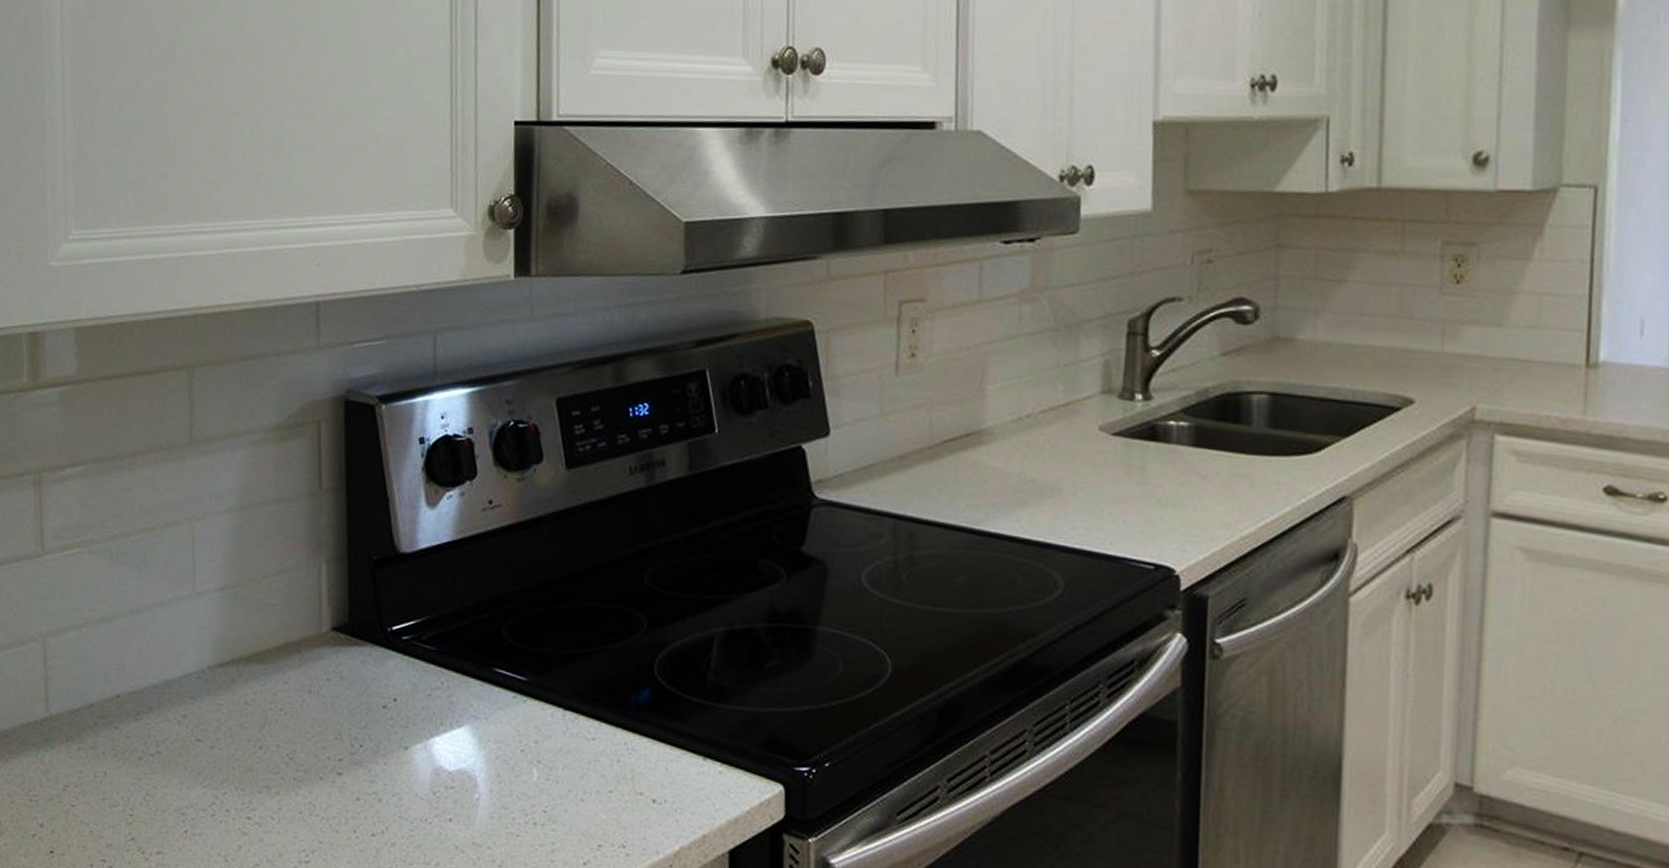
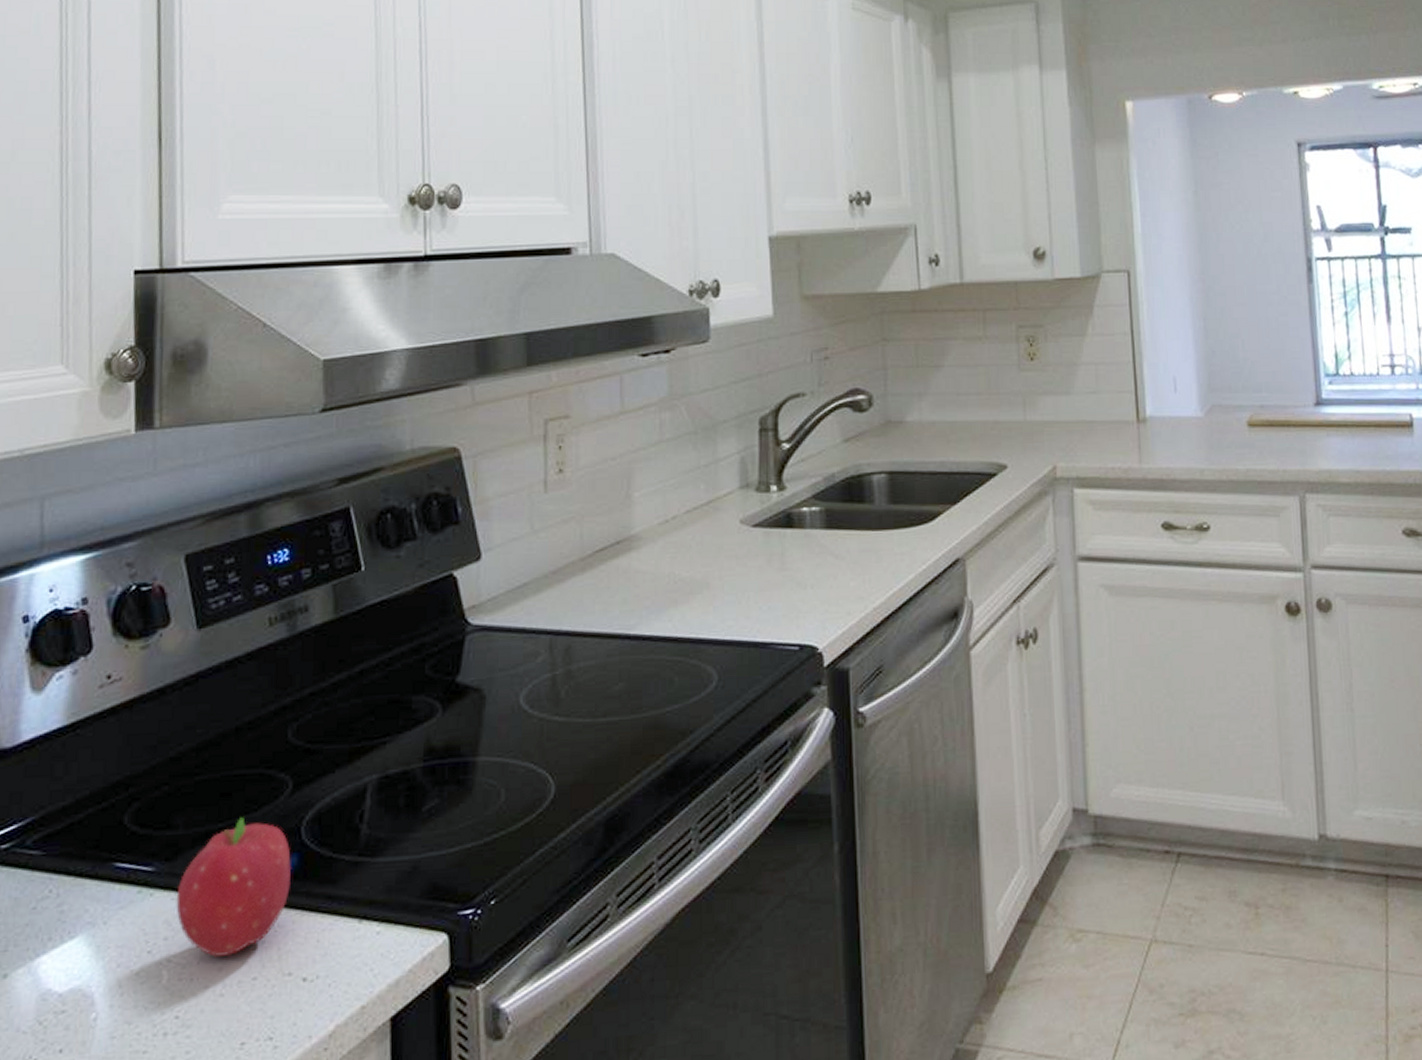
fruit: none [545,646,645,767] -> present [176,817,291,957]

